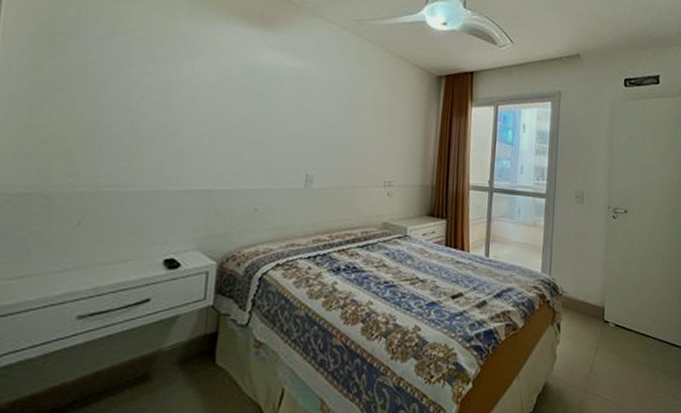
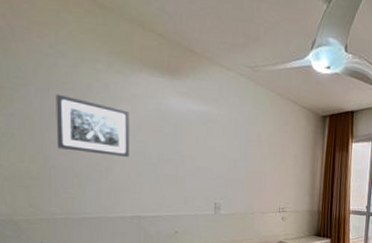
wall art: none [115,42,209,118] -> present [56,94,129,157]

